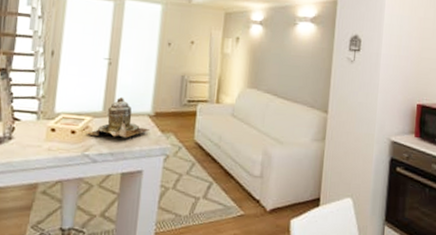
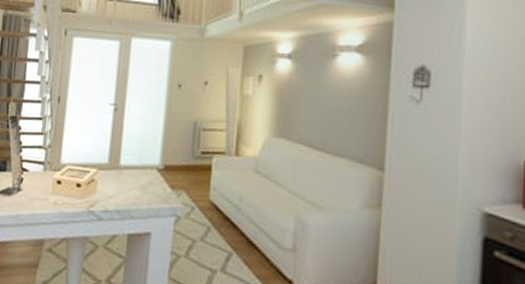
teapot: present [86,96,150,138] -> none [91,146,158,194]

